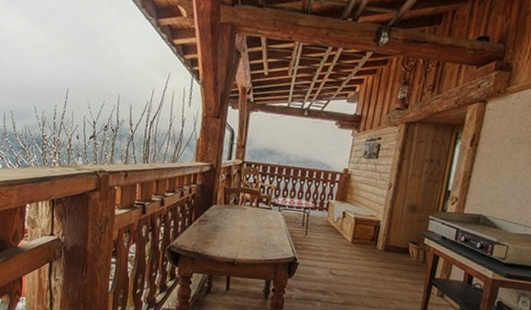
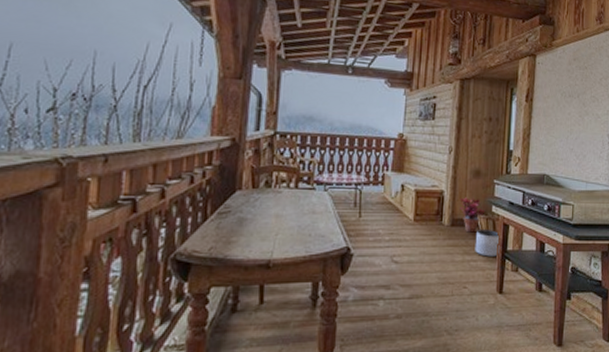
potted plant: none [394,228,418,259] -> present [460,197,486,233]
planter: none [404,257,428,282] -> present [475,230,500,257]

